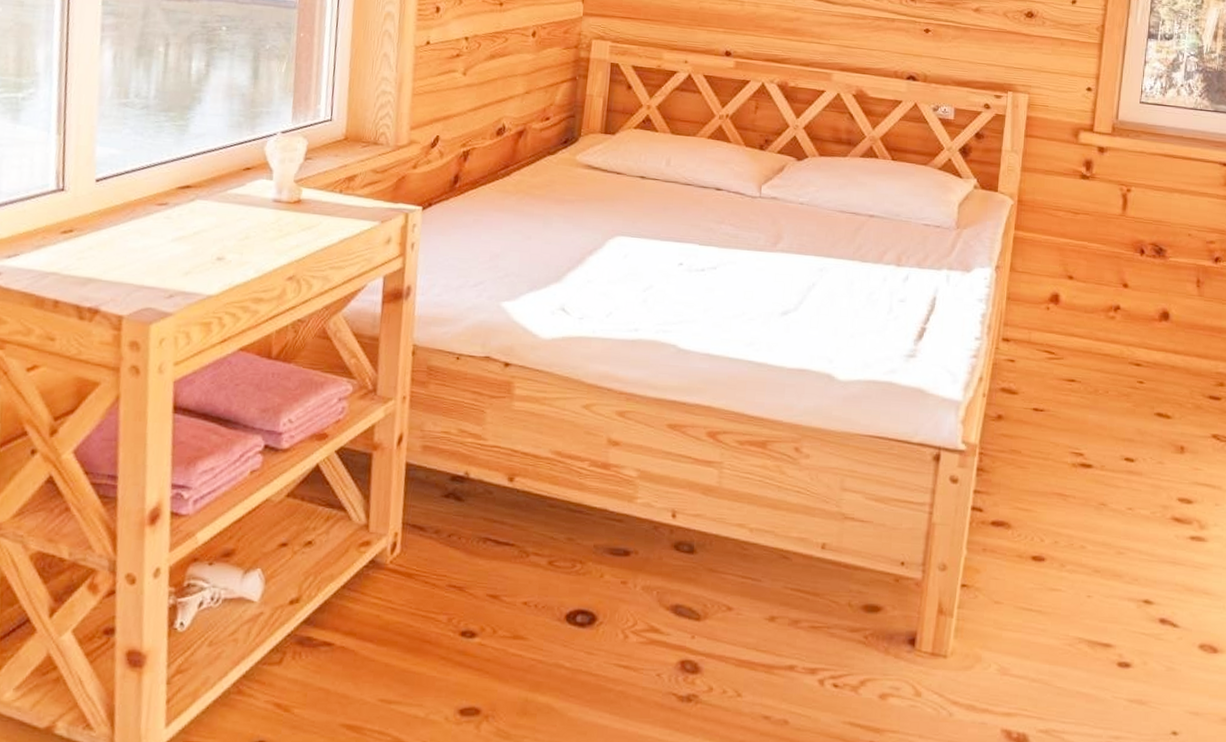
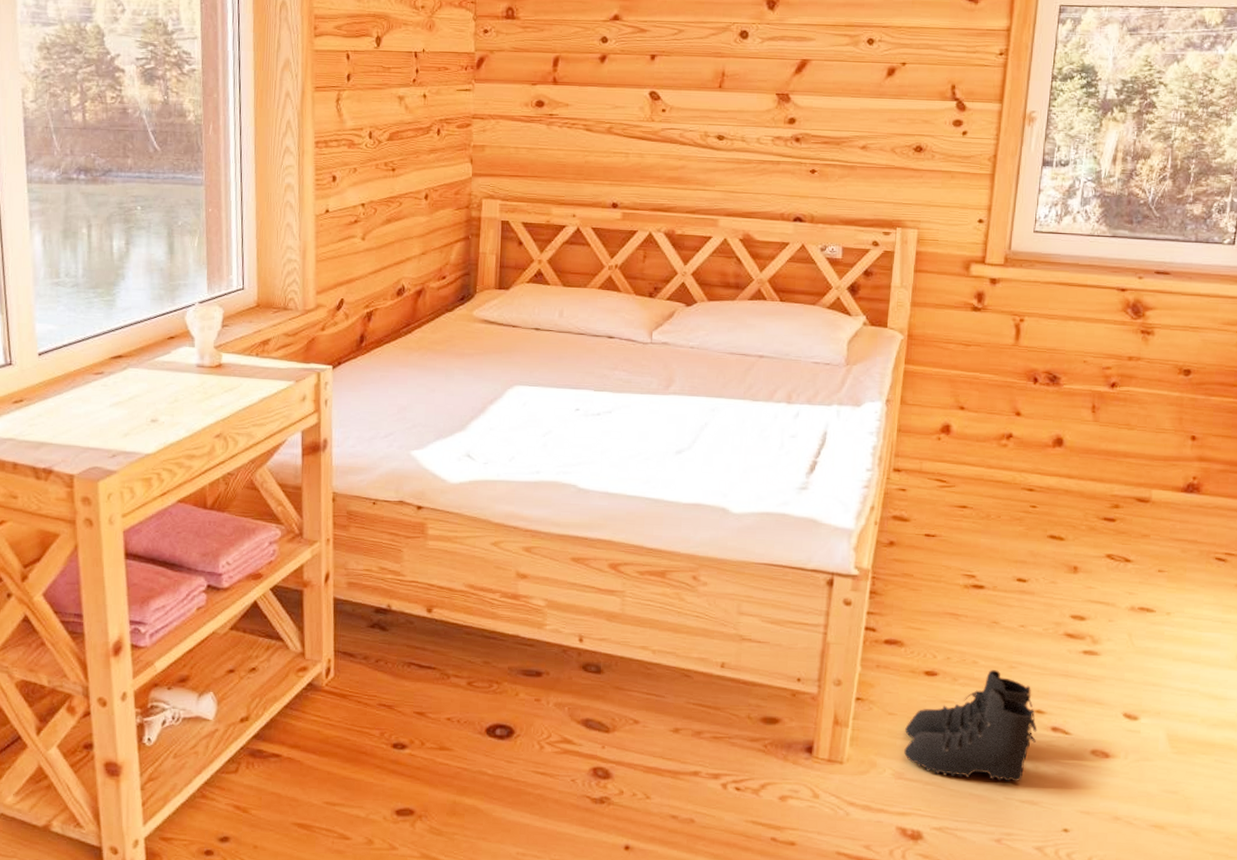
boots: none [1010,555,1146,679] -> present [904,670,1038,782]

